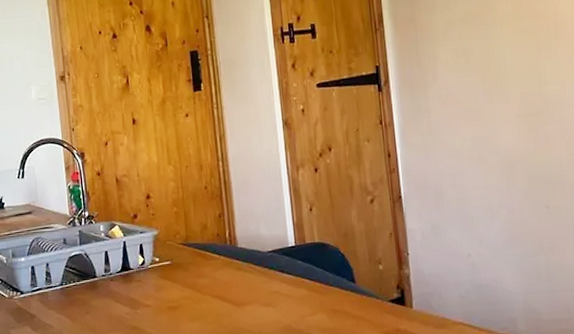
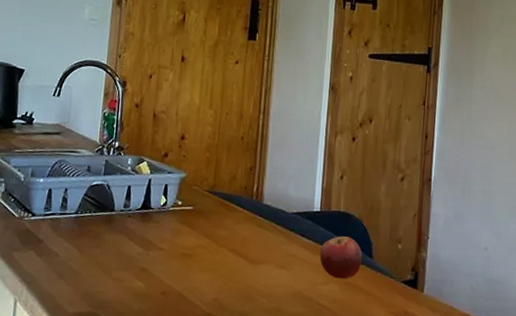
fruit: none [302,266,346,308] -> present [319,236,363,279]

